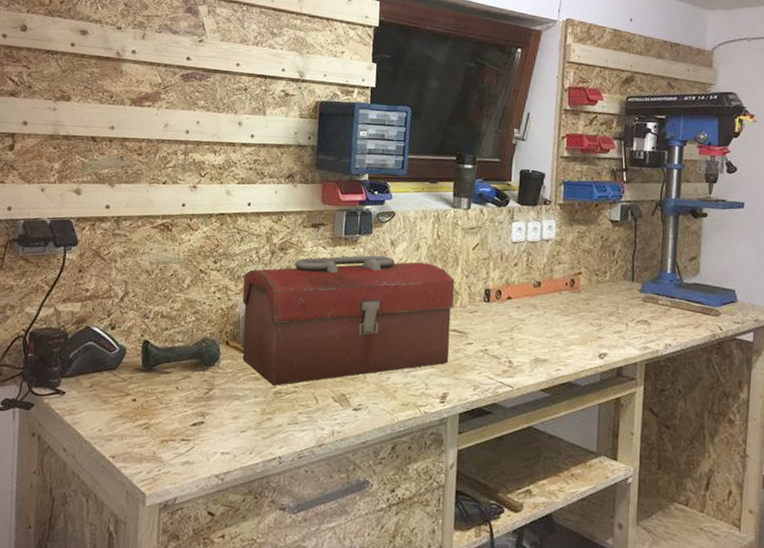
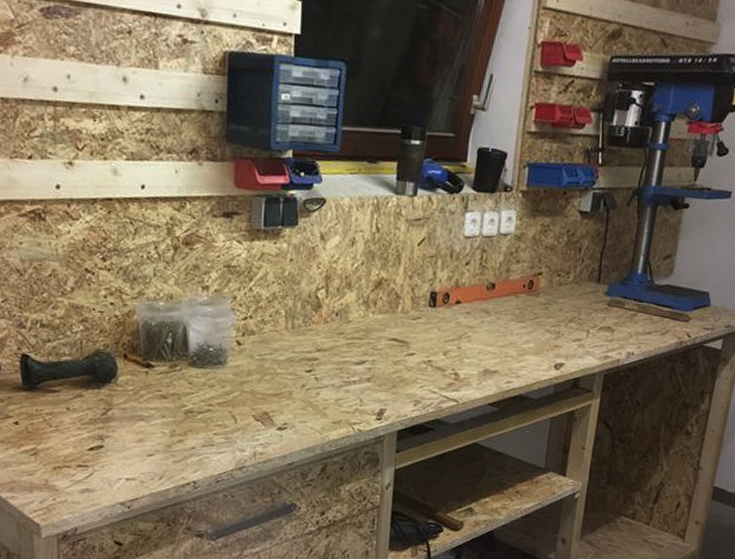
toolbox: present [242,255,455,386] -> none [140,251,396,404]

